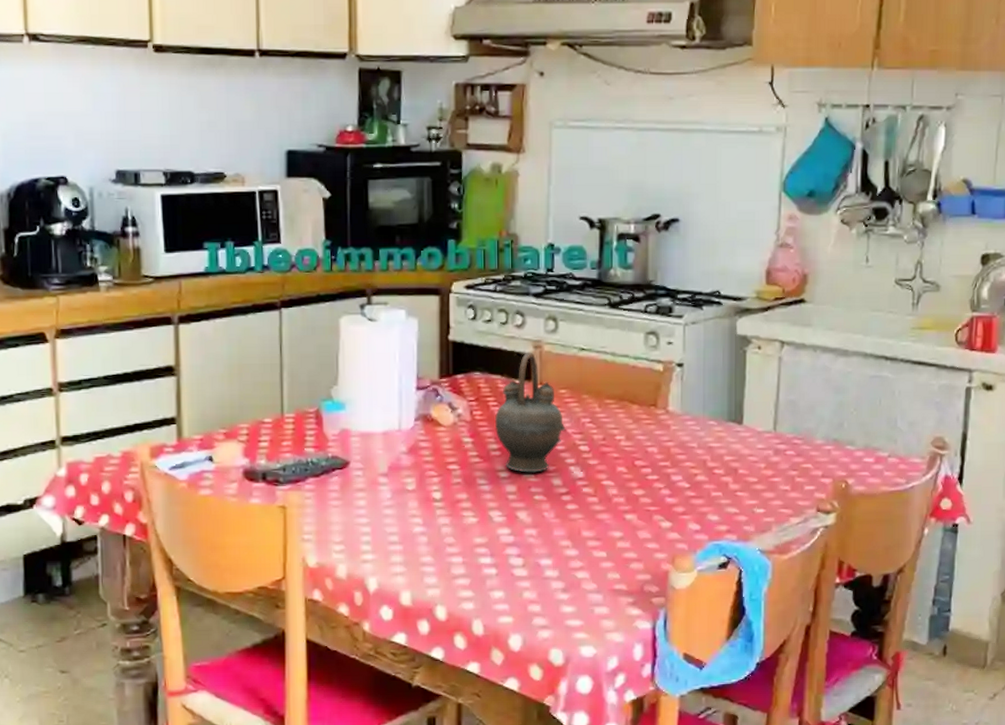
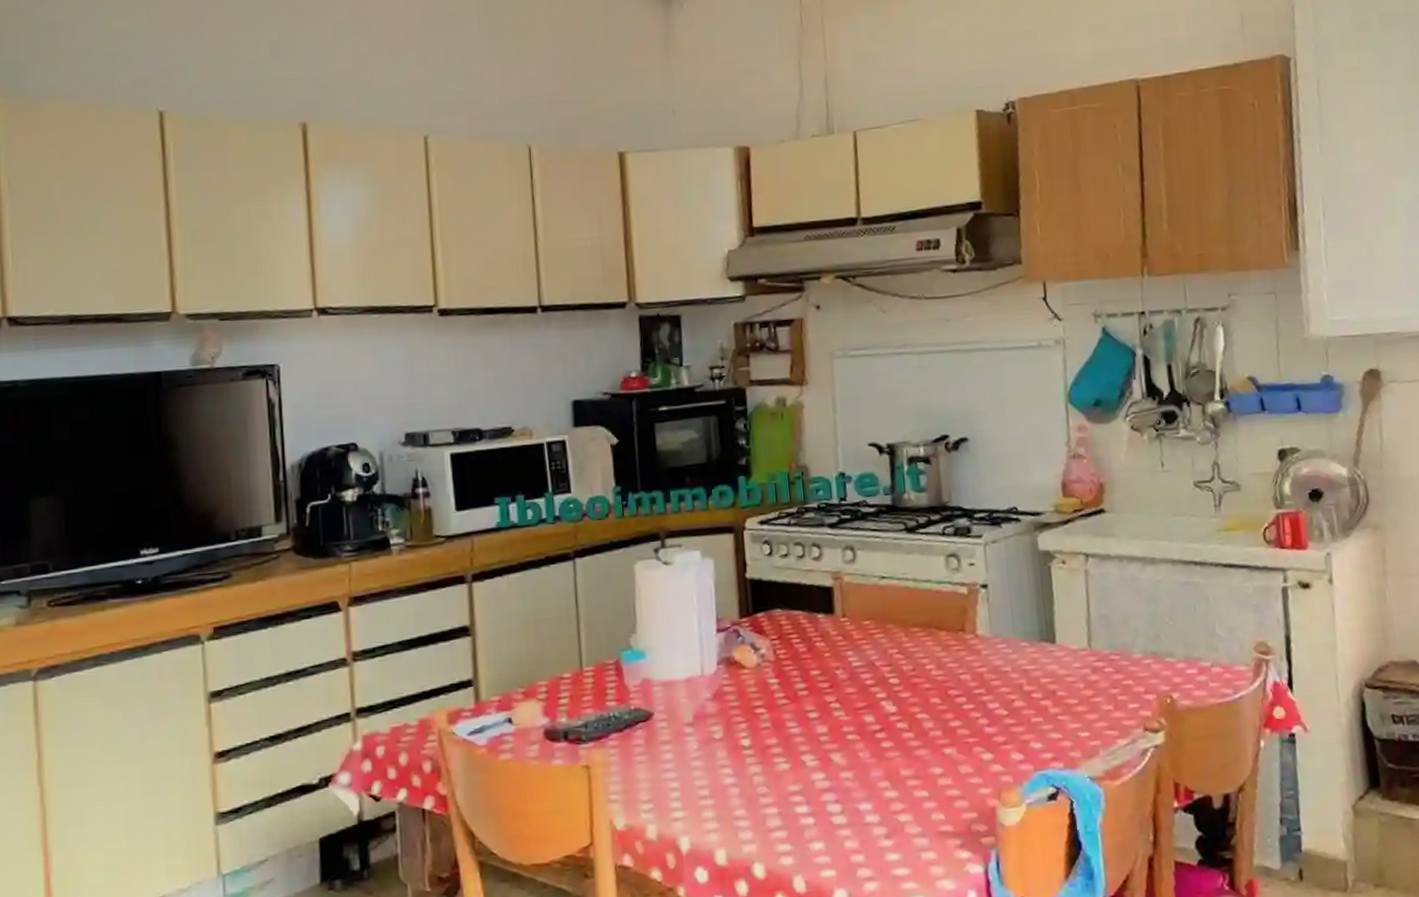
teapot: present [495,352,566,473] -> none [799,584,874,712]

